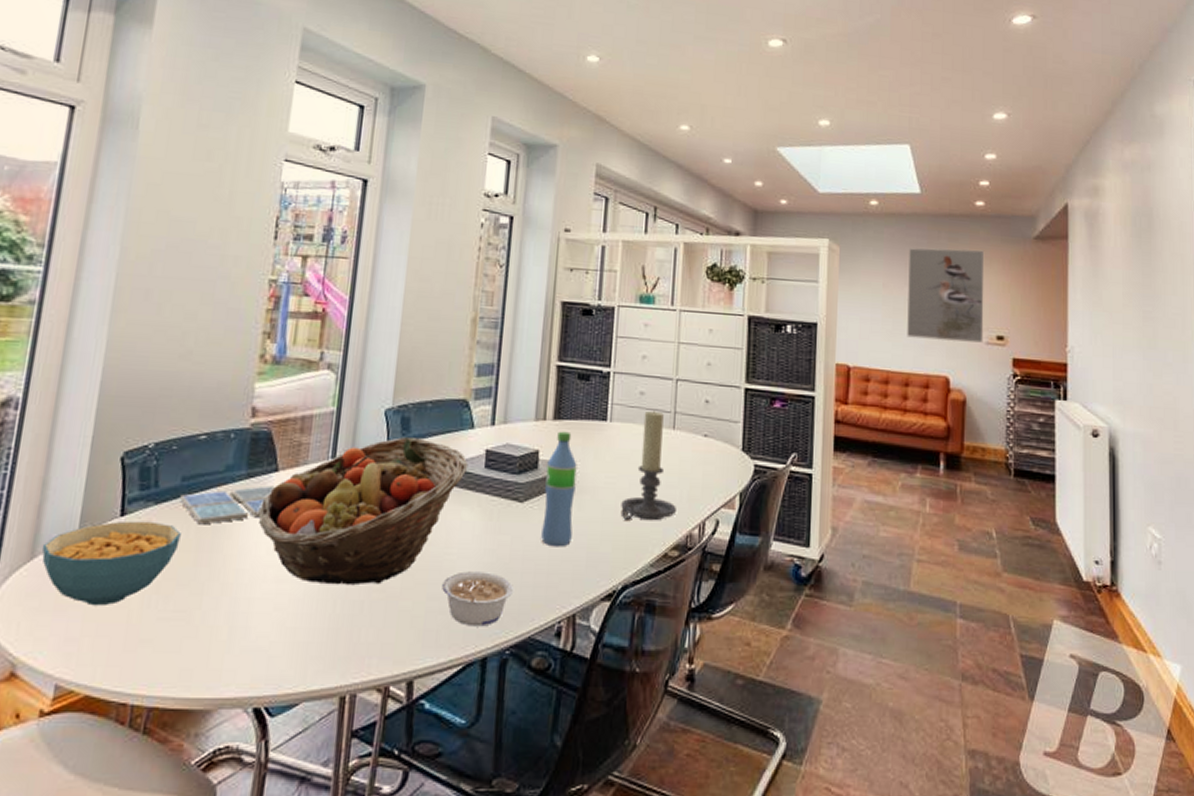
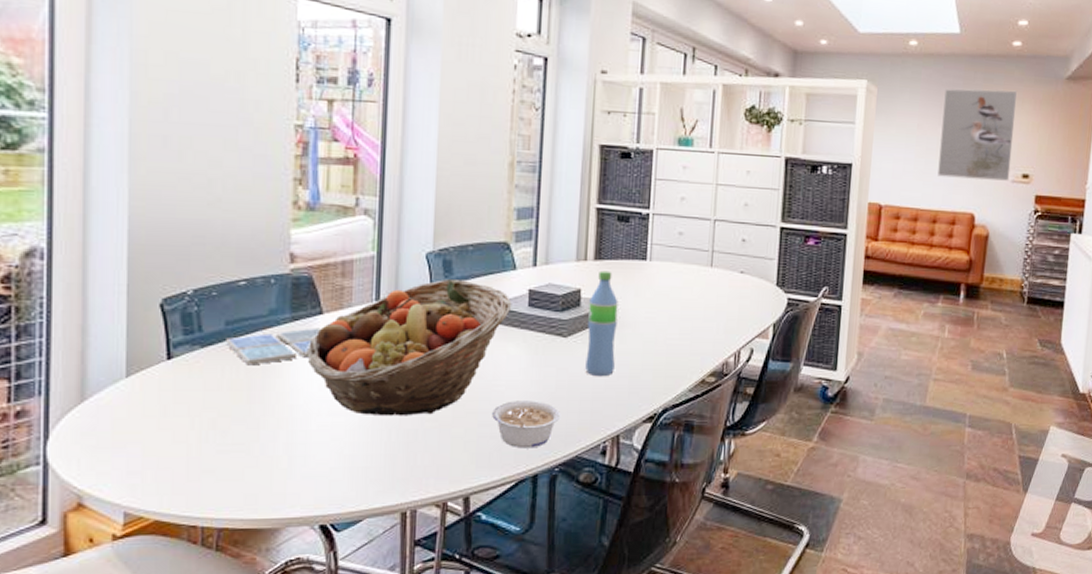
cereal bowl: present [42,521,181,607] -> none [91,363,231,442]
candle holder: present [621,410,676,521] -> none [661,250,713,351]

